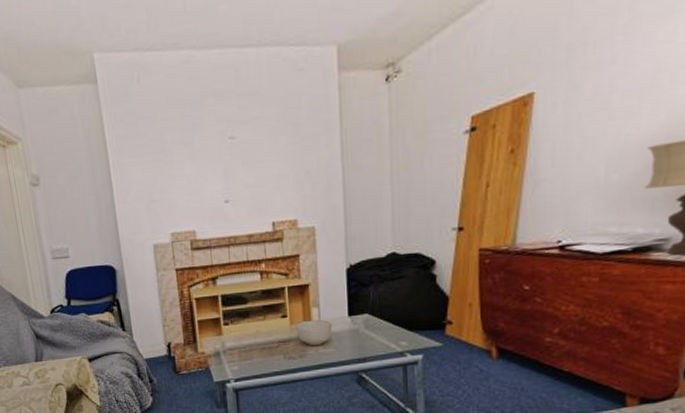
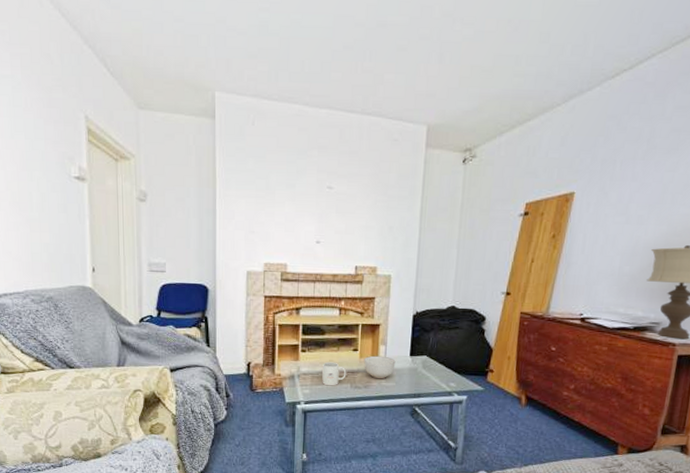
mug: none [248,332,278,360] -> present [321,361,347,386]

